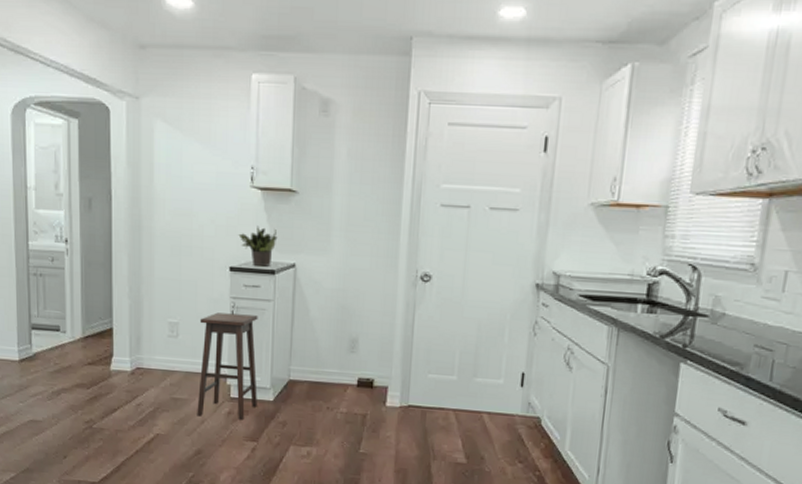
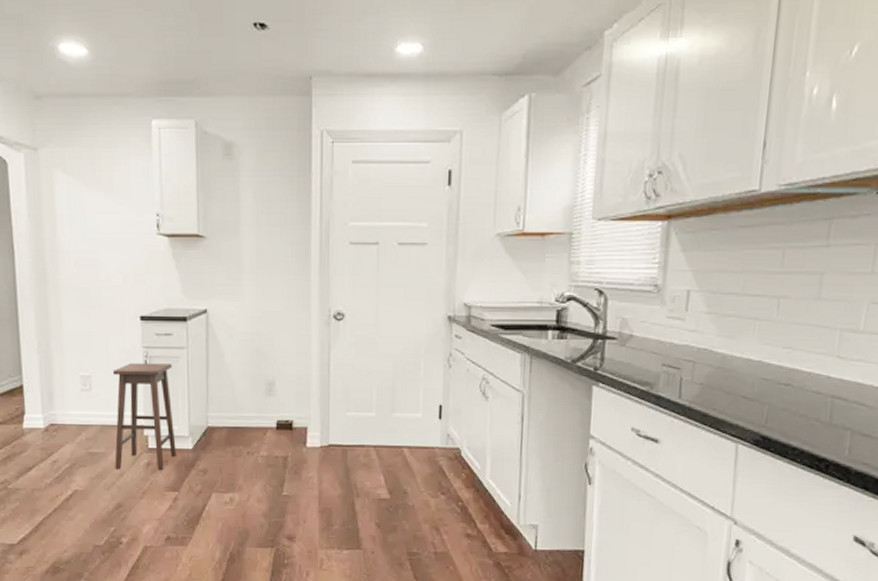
potted plant: present [238,225,278,267] -> none [147,273,188,314]

